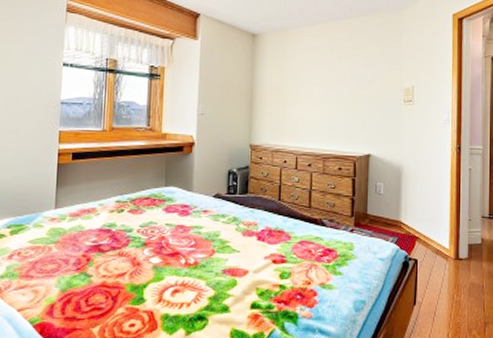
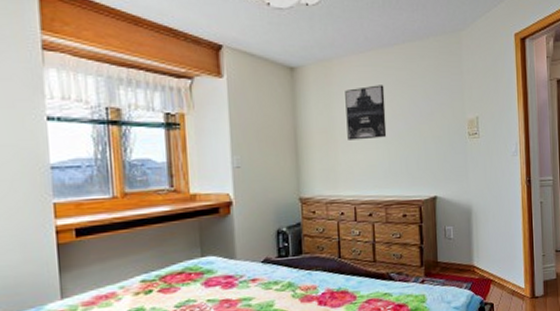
wall art: none [295,52,331,99] -> present [345,85,387,140]

